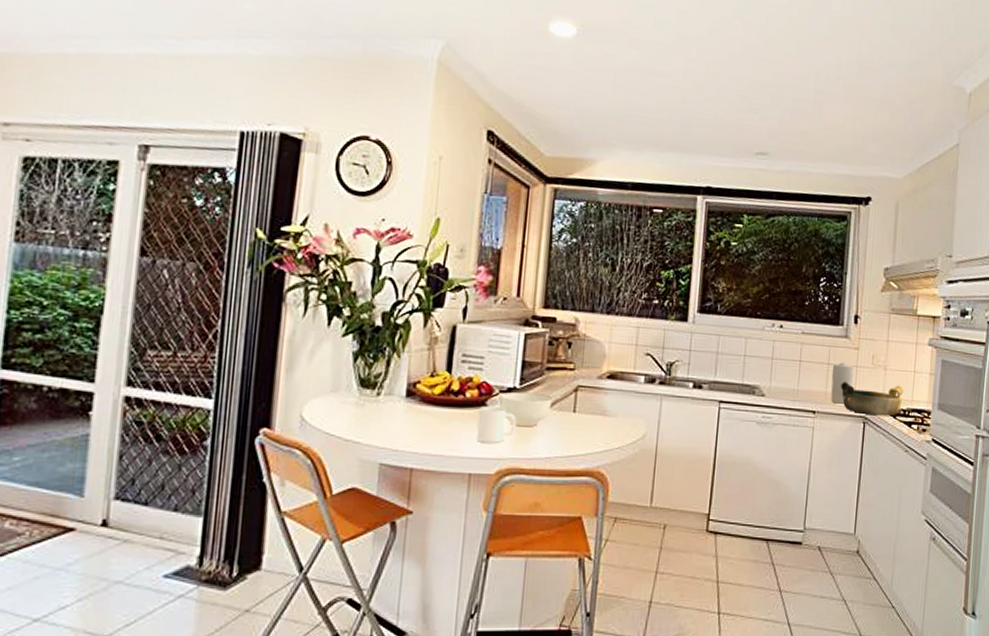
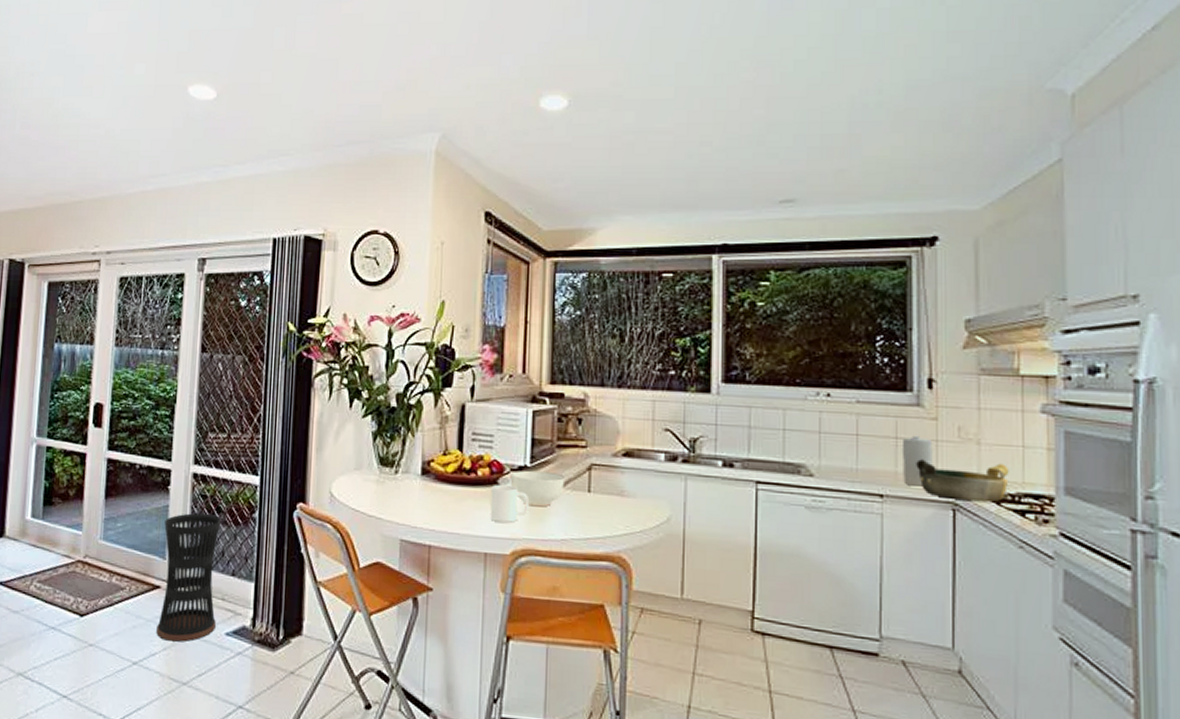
umbrella stand: none [68,442,162,590] -> present [156,513,222,642]

